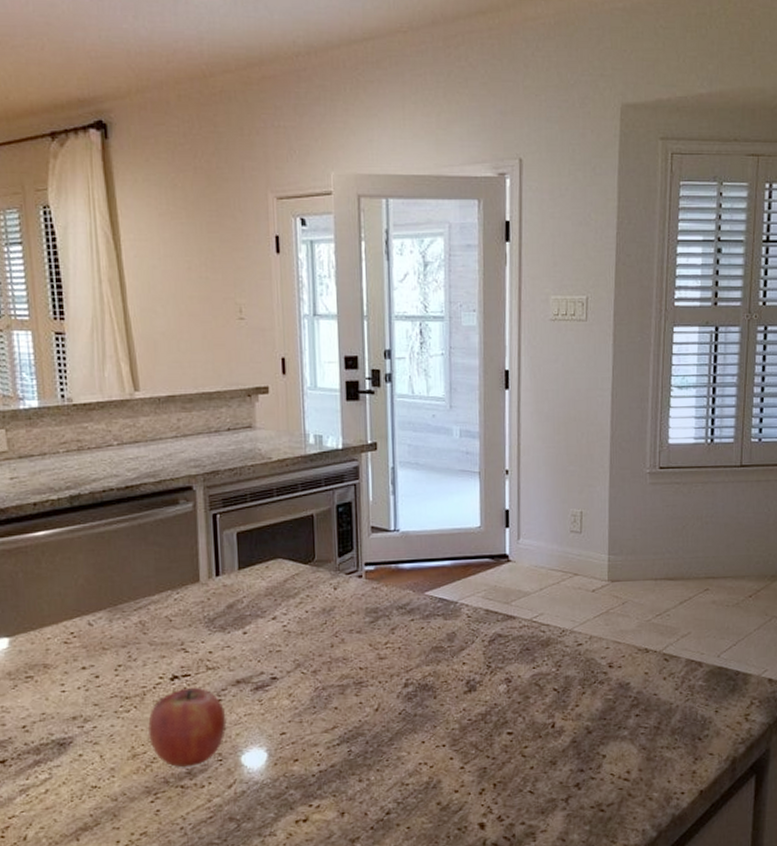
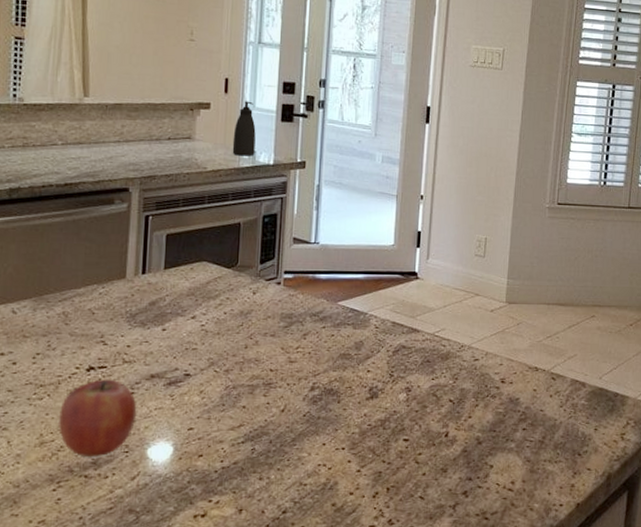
soap dispenser: none [296,381,321,442] -> present [232,101,256,156]

